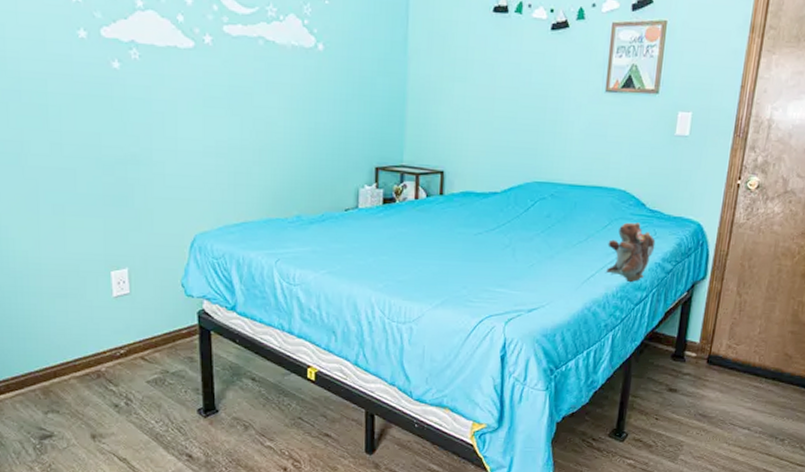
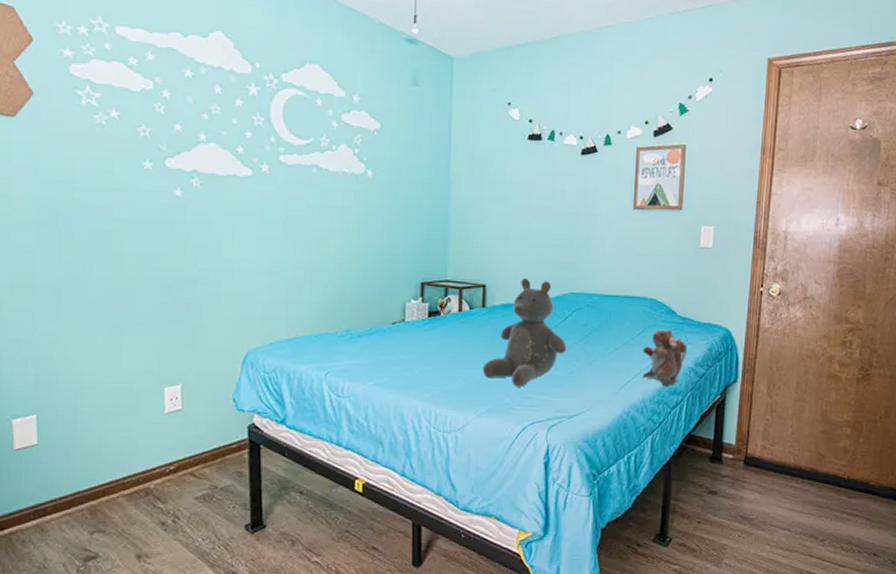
stuffed bear: none [438,165,528,279] -> present [482,278,567,387]

